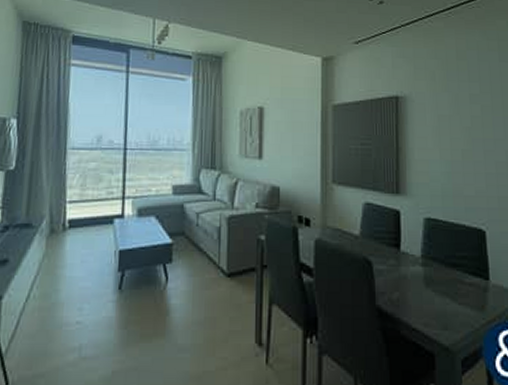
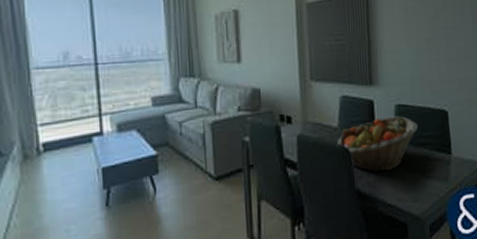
fruit basket: none [358,230,451,290] -> present [337,116,419,173]

